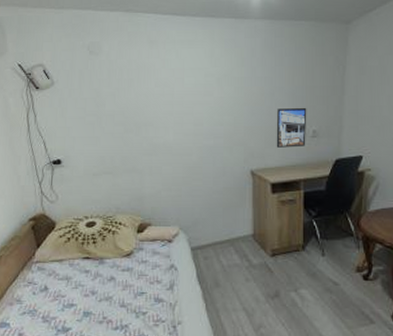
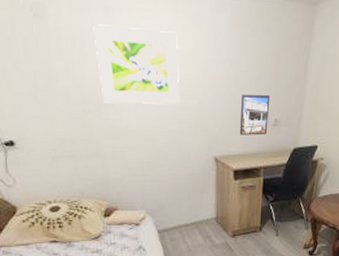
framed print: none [139,55,216,123] -> present [93,24,180,104]

